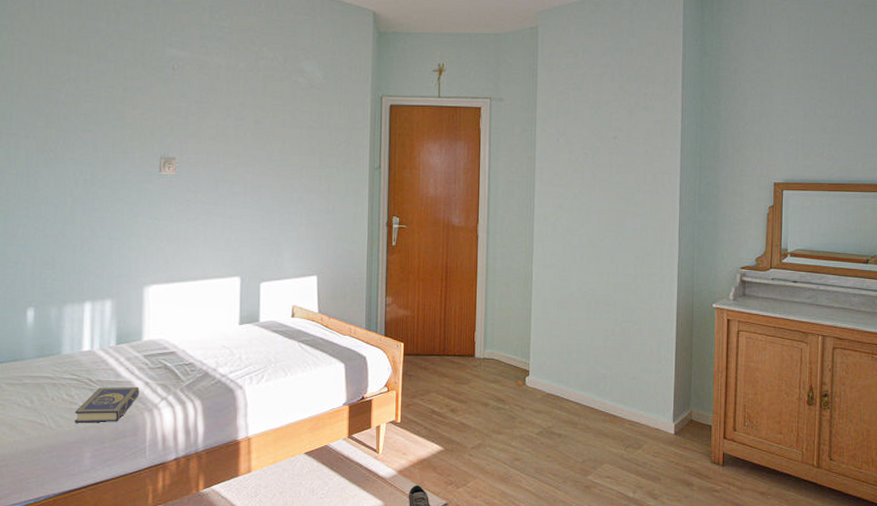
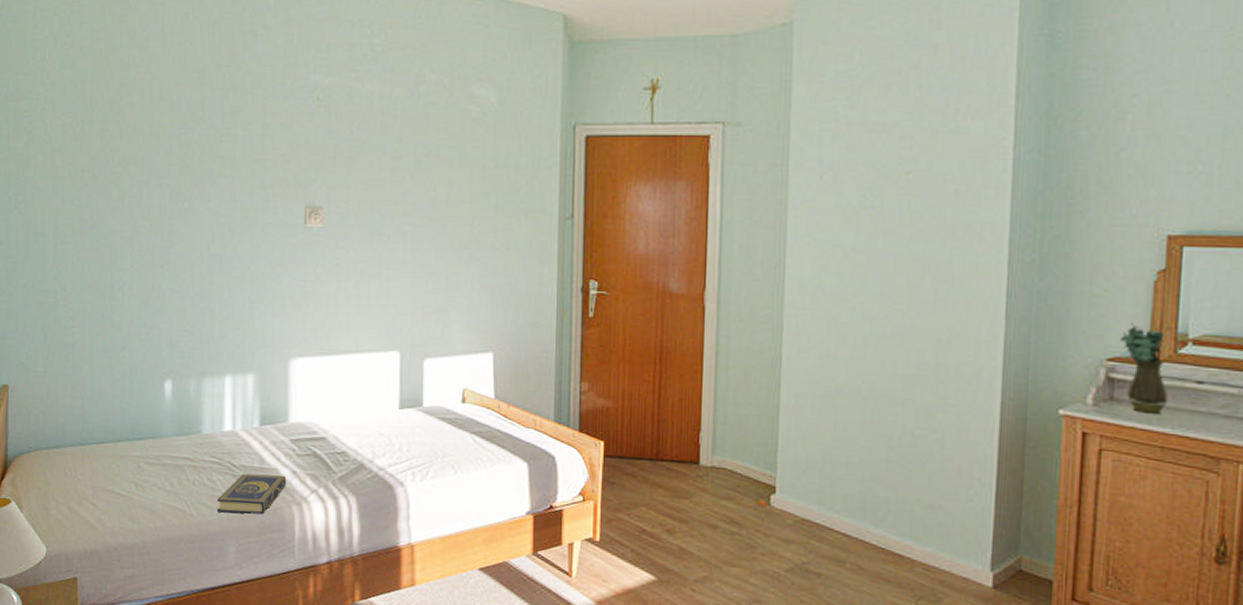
vase: none [749,242,777,304] -> present [1121,323,1169,414]

